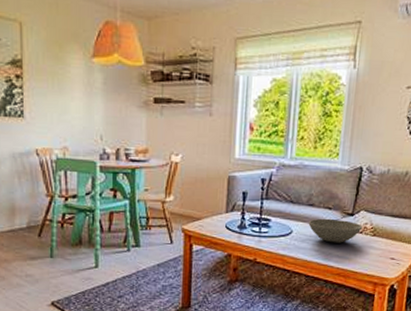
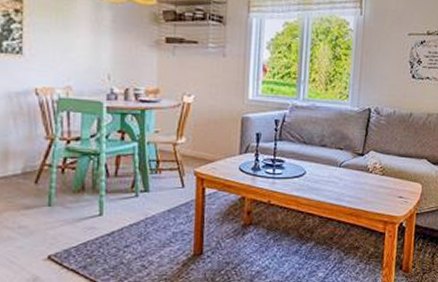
bowl: present [308,218,363,243] -> none [321,158,372,183]

